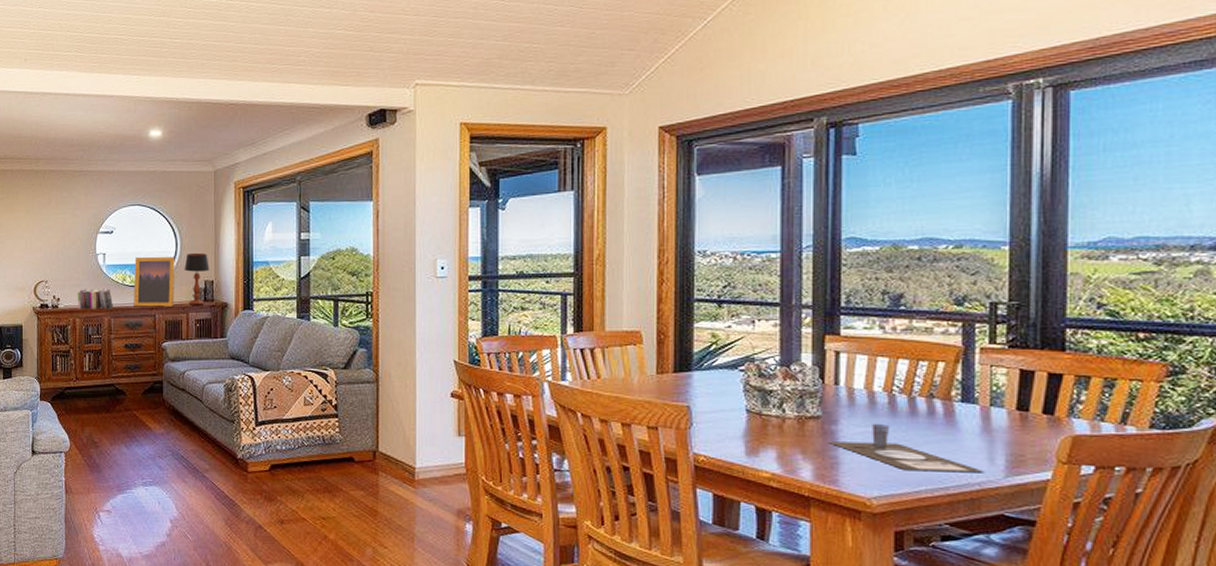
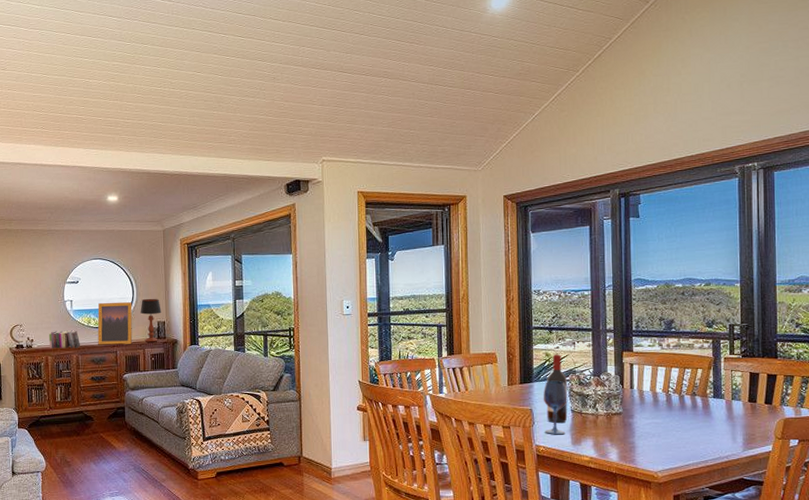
wineglass: none [706,371,741,442] -> present [543,381,567,435]
wine bottle: none [710,335,743,426] -> present [546,354,568,423]
place setting: present [827,424,983,472] -> none [627,416,729,449]

